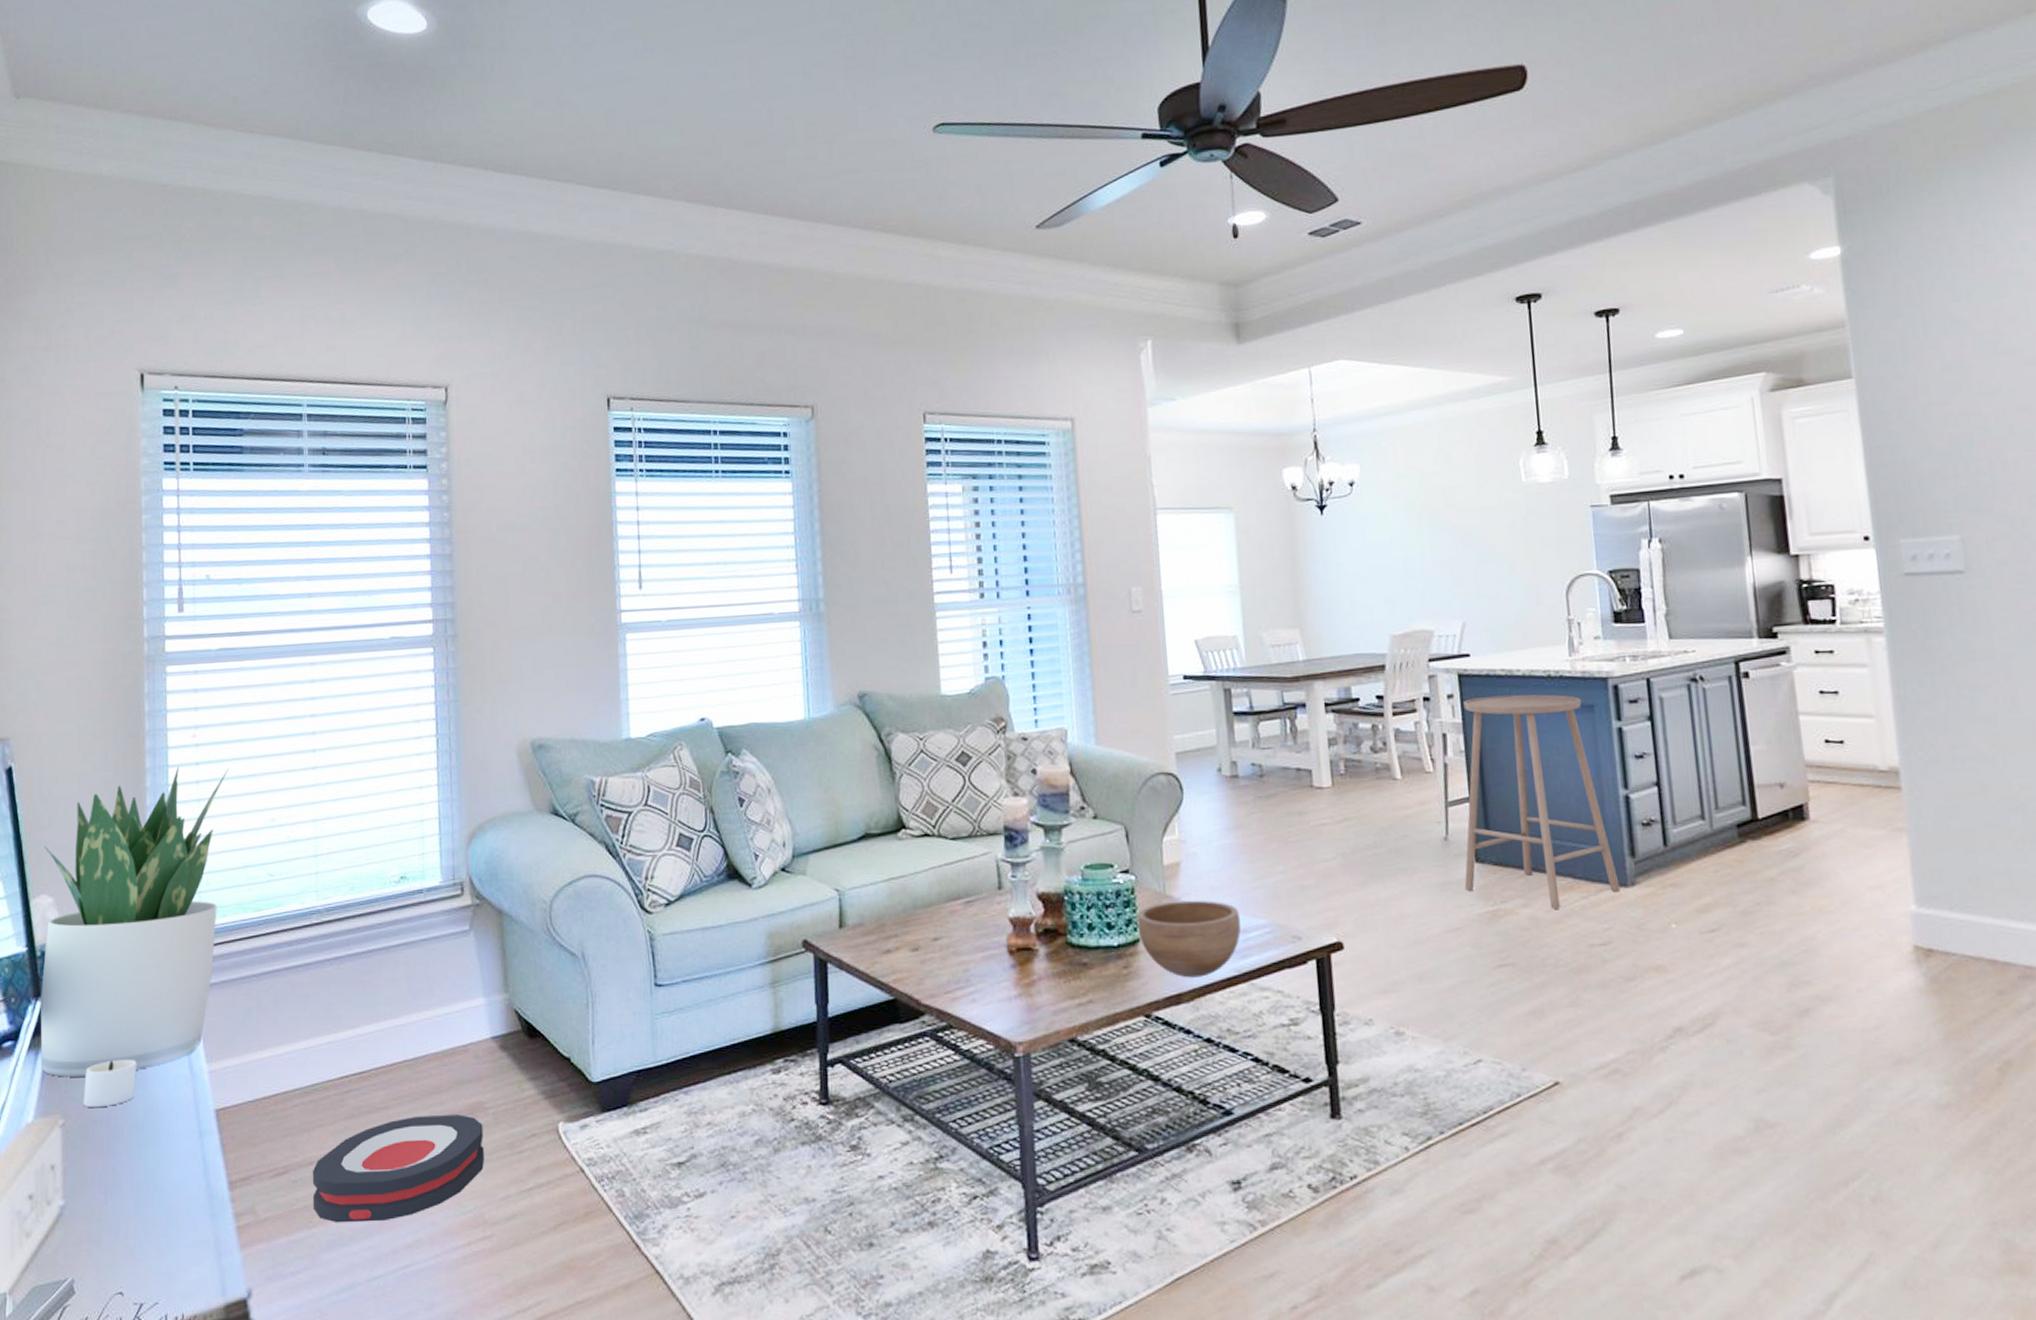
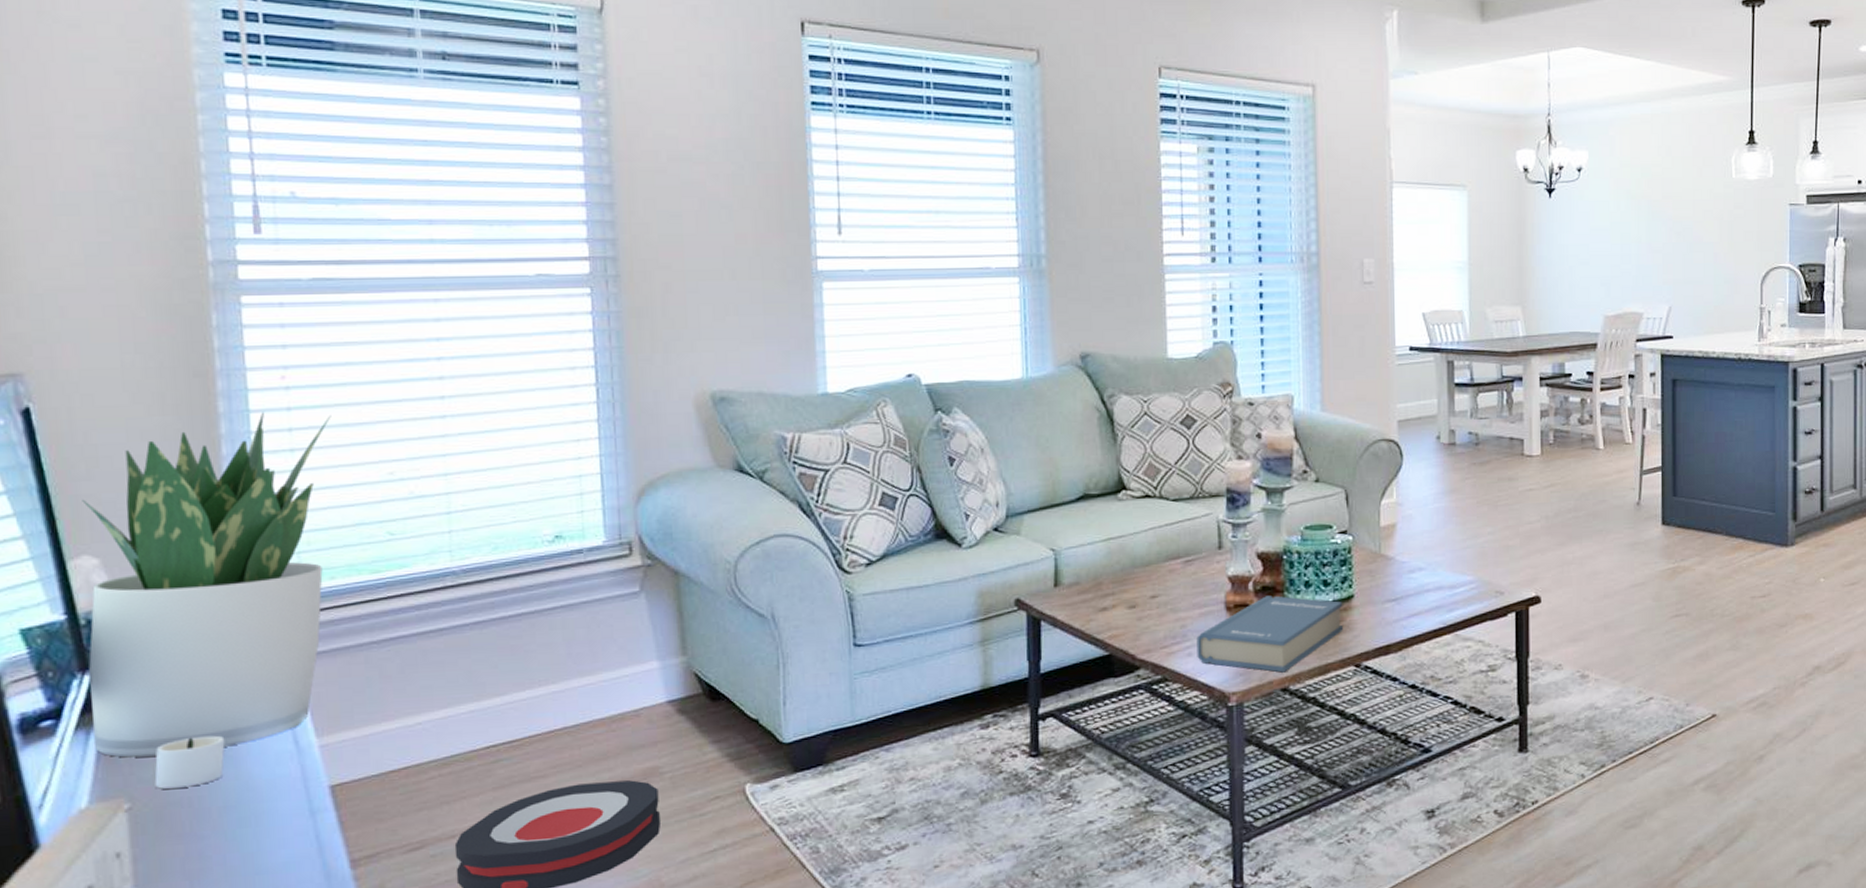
book: none [980,939,1131,1022] -> present [1196,595,1344,673]
bowl: present [1137,900,1241,978] -> none [1352,559,1450,631]
stool: present [1463,694,1620,909] -> none [1651,374,1782,566]

